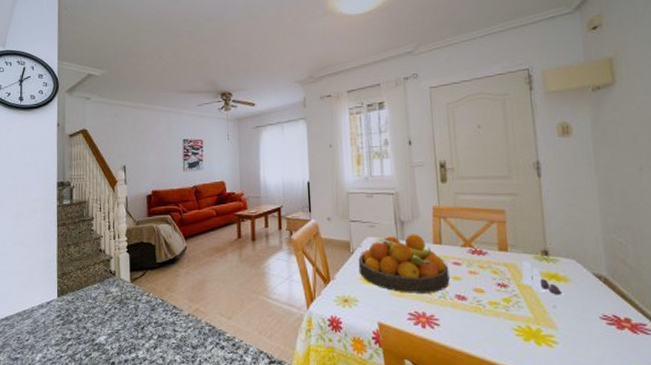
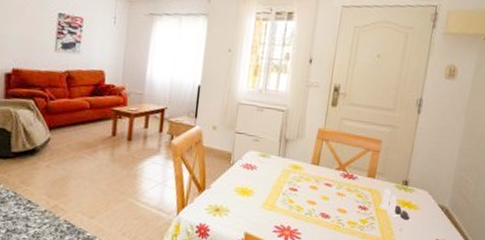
fruit bowl: present [358,234,450,293] -> none [235,152,321,210]

